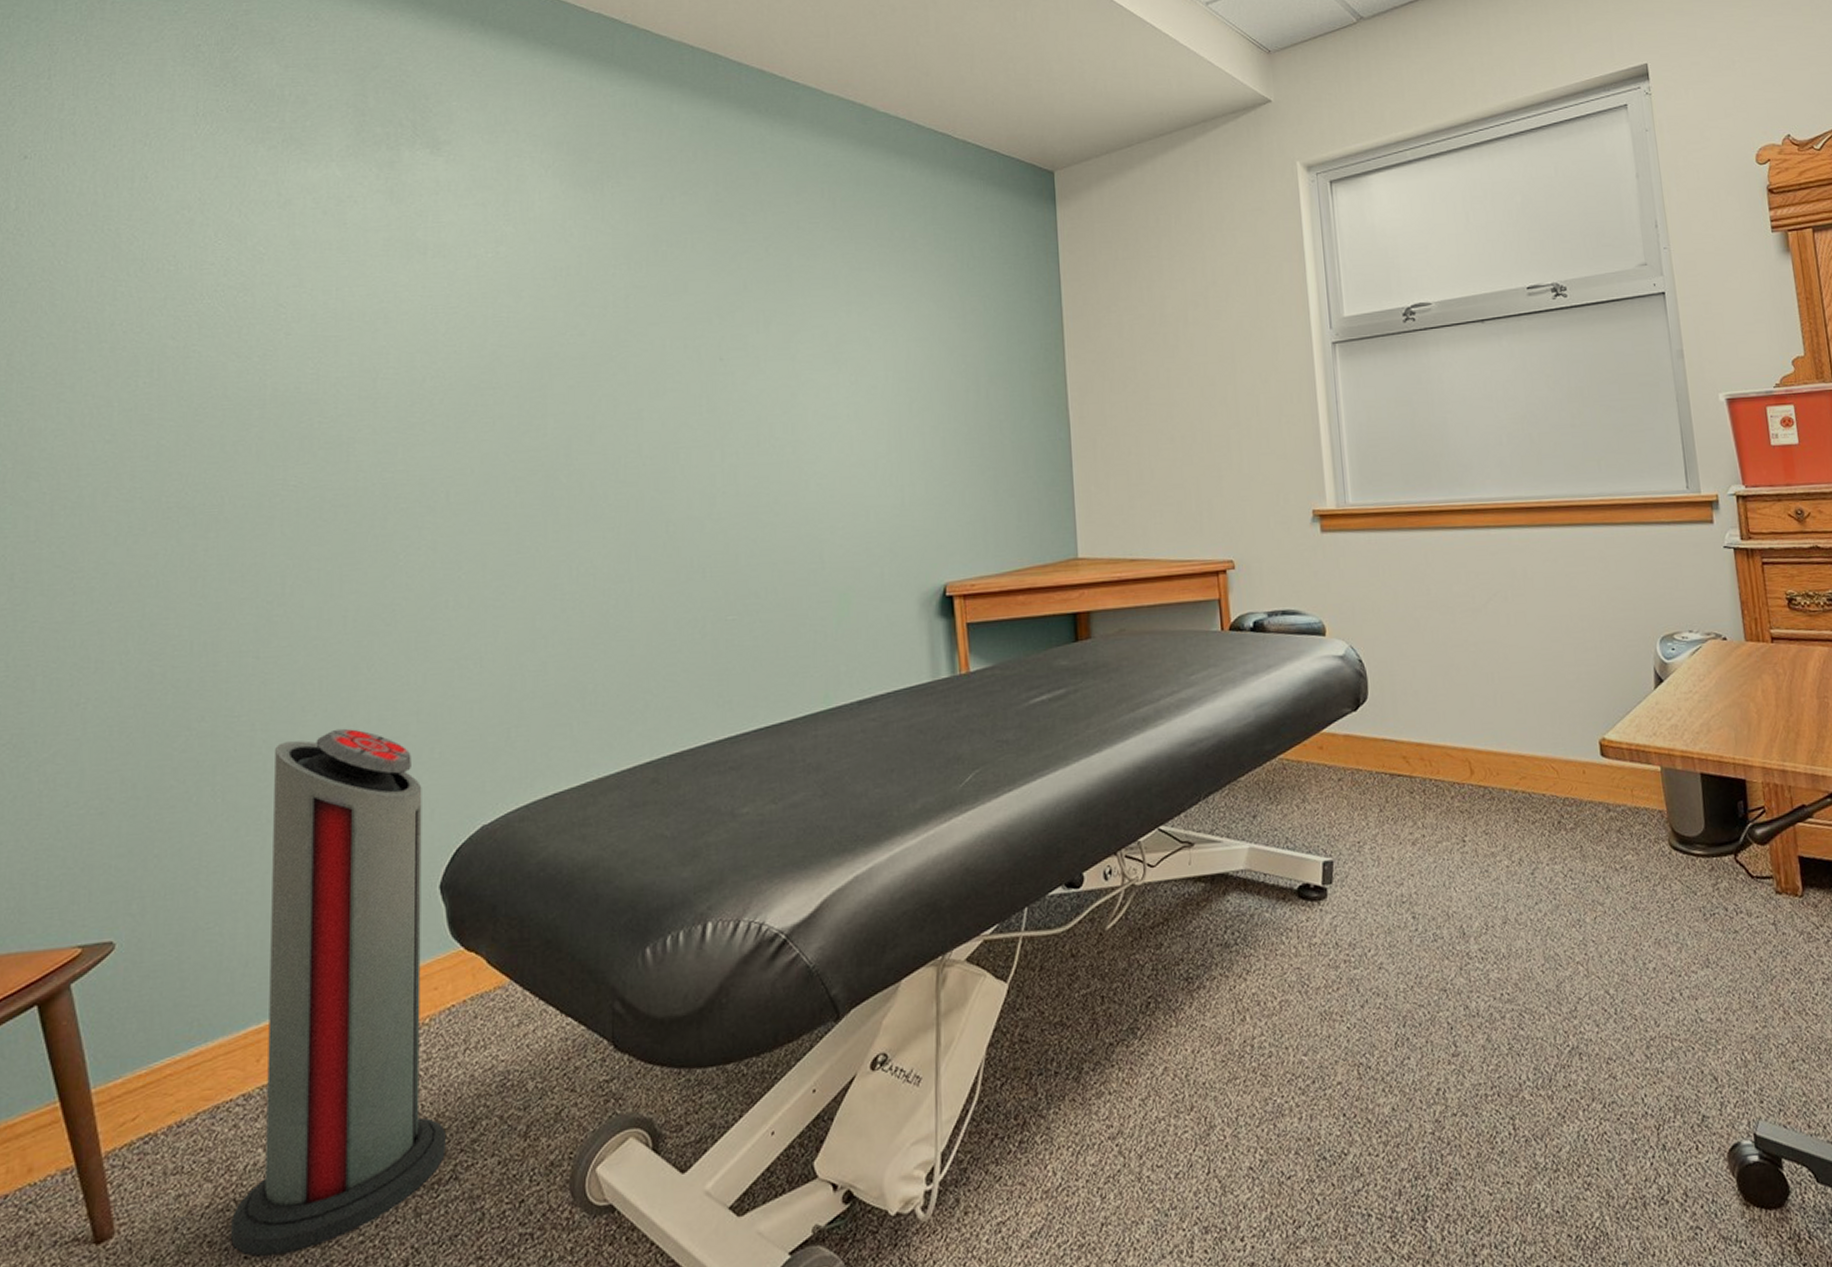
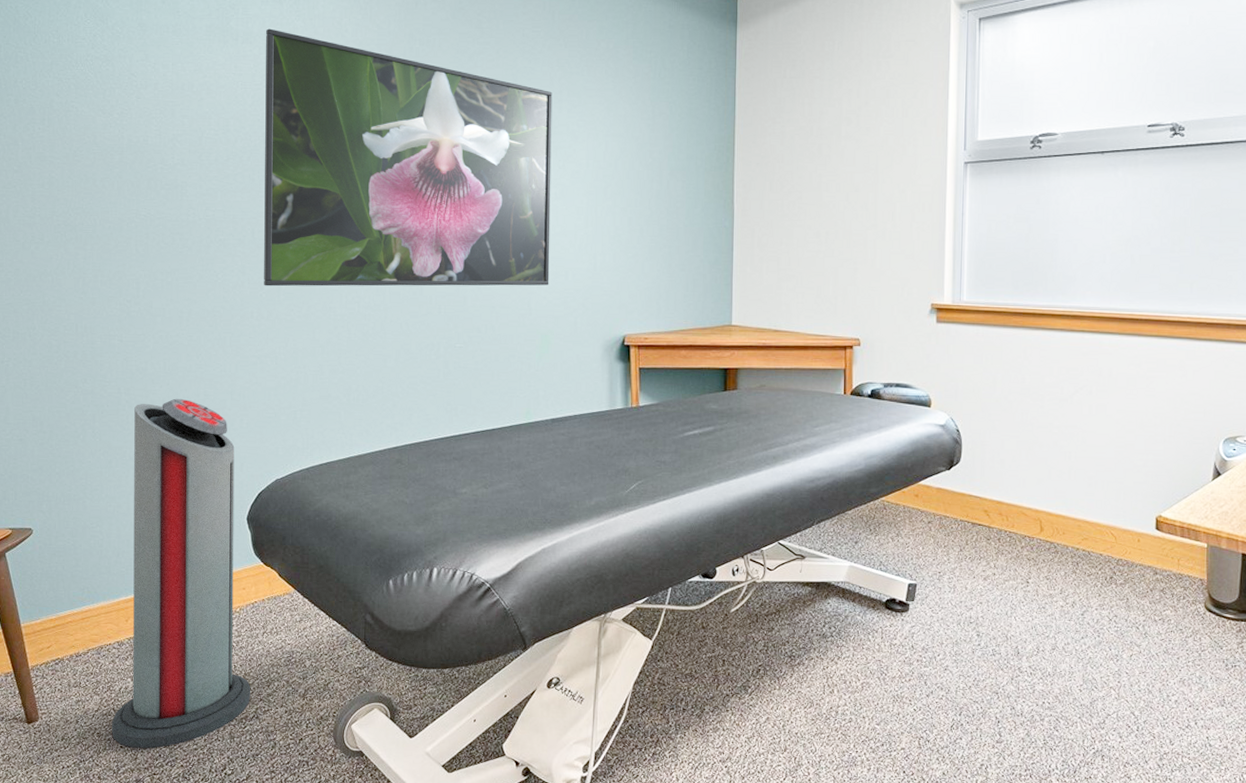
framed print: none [463,237,846,565] -> present [264,28,553,287]

